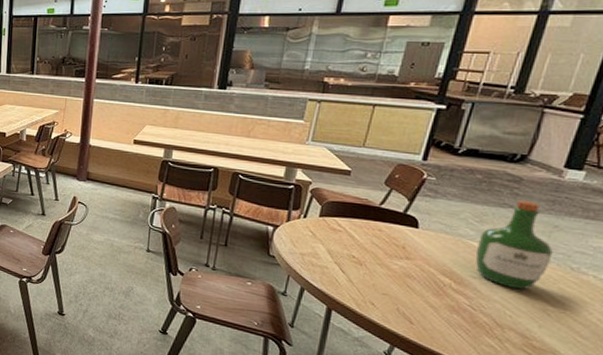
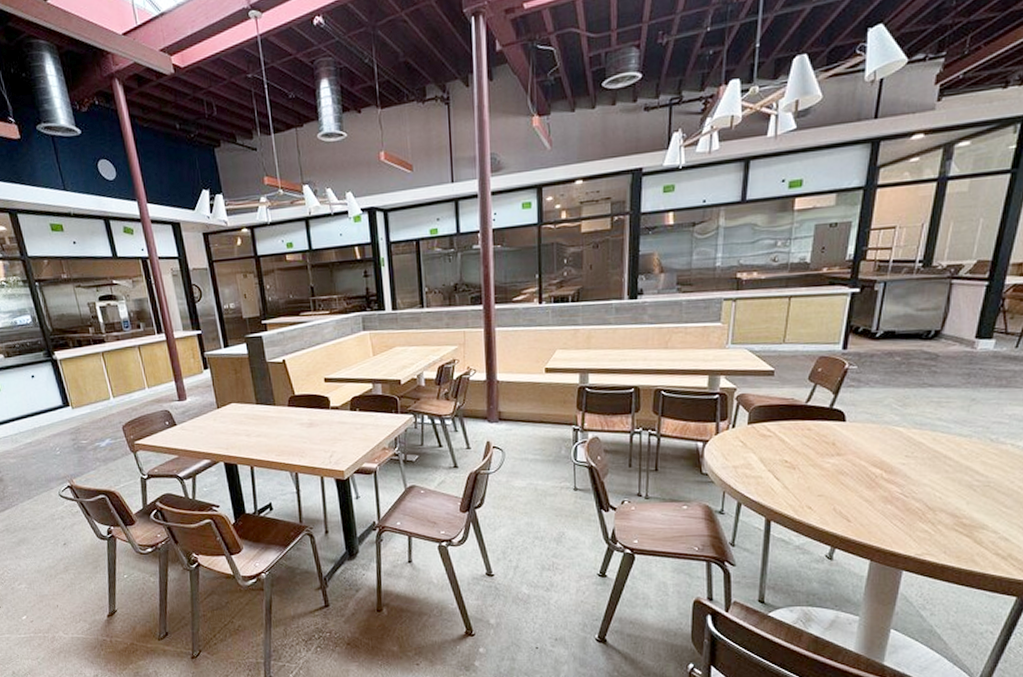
wine bottle: present [475,200,553,290] -> none [902,377,973,470]

